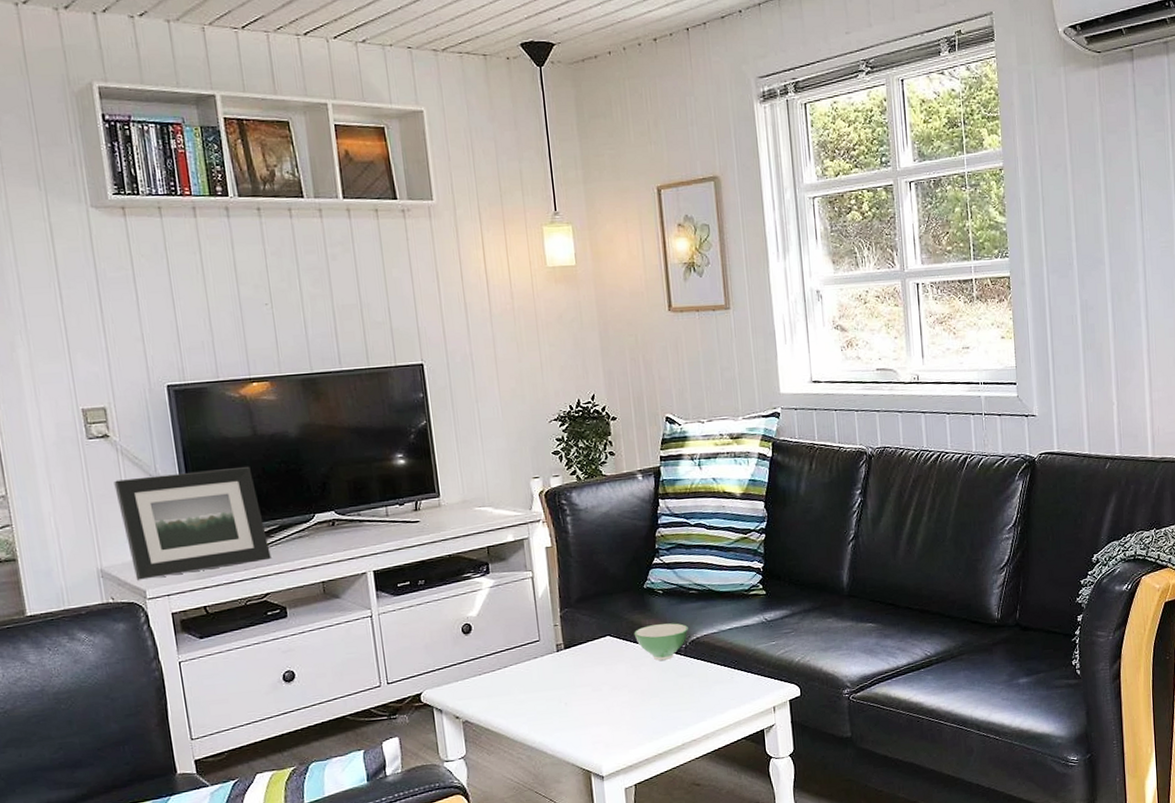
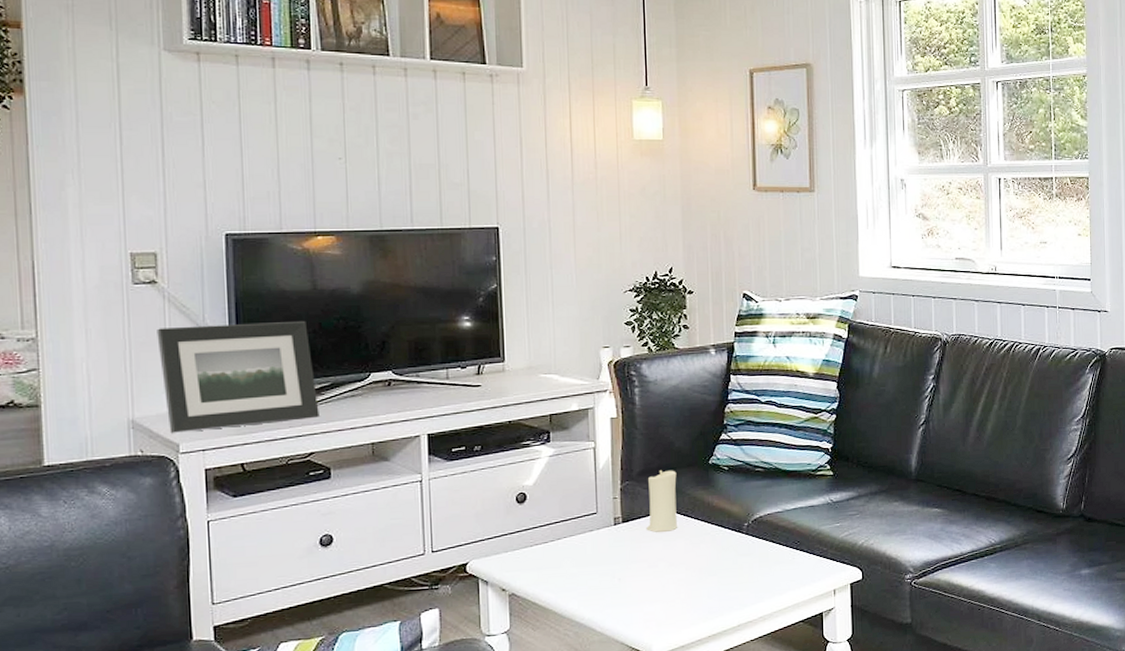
candle: none [586,595,617,658] -> present [646,469,677,533]
bowl: present [633,623,688,661] -> none [695,500,752,539]

